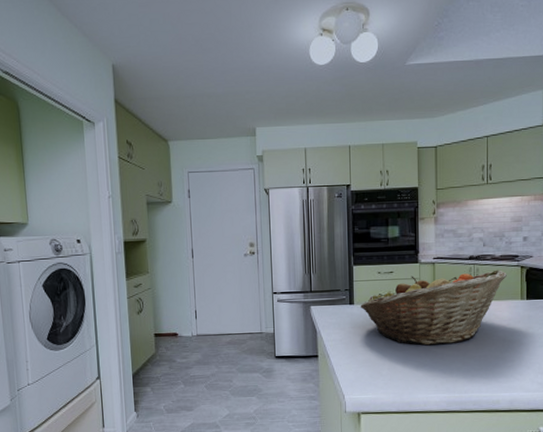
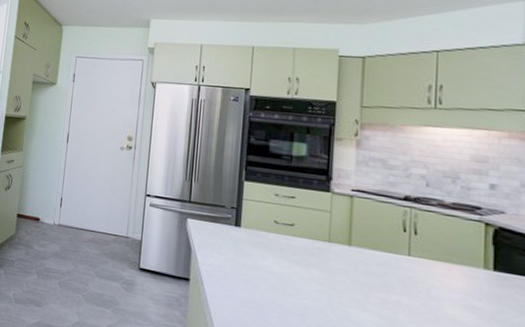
fruit basket: present [360,269,507,346] -> none [248,206,462,308]

